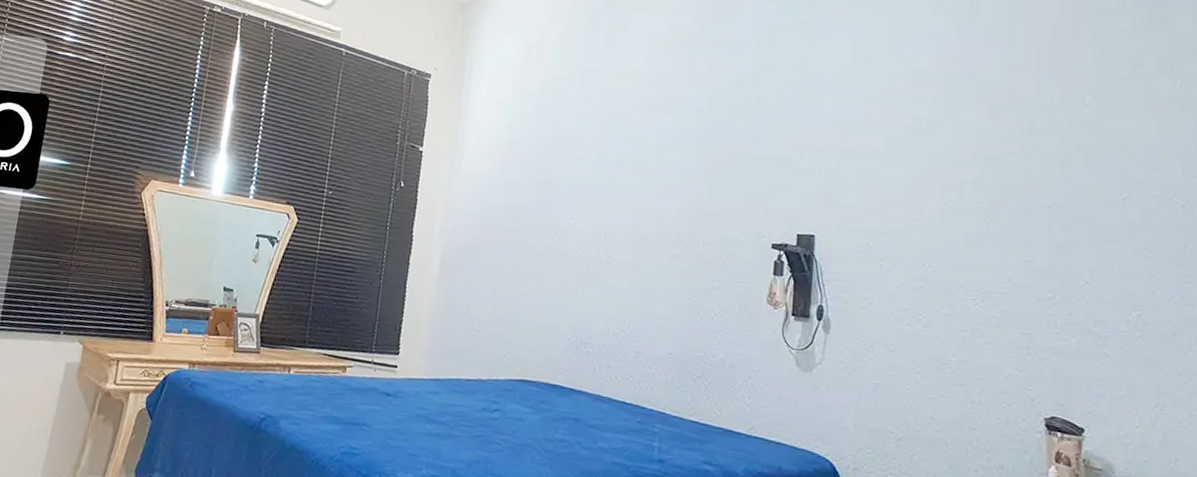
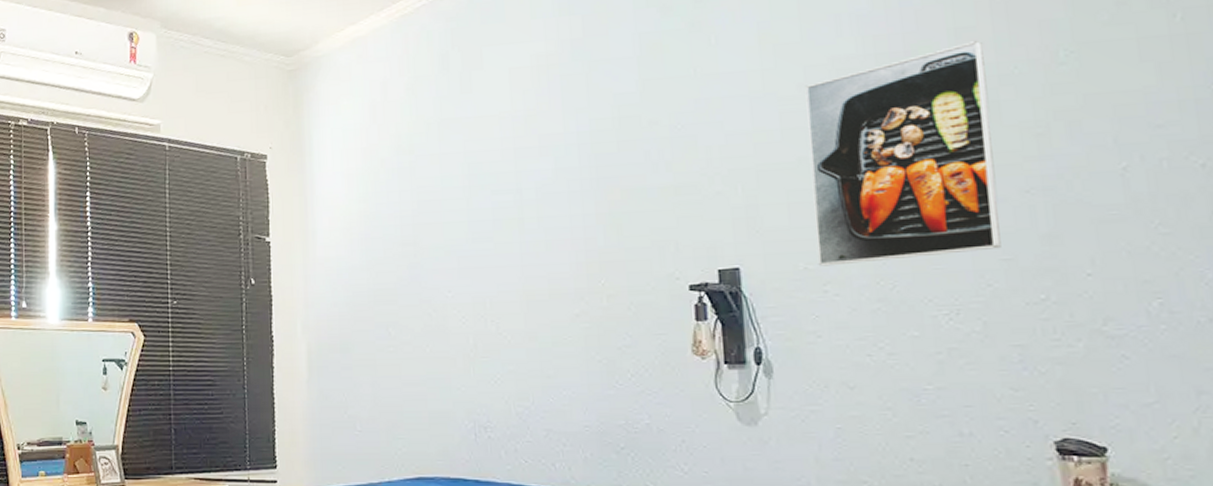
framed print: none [878,75,1028,251] -> present [805,41,1001,266]

